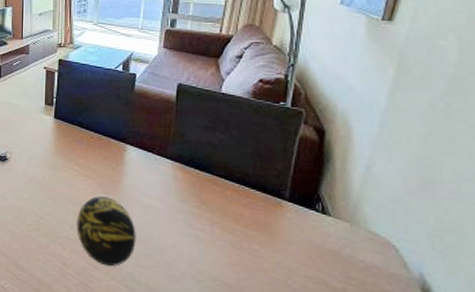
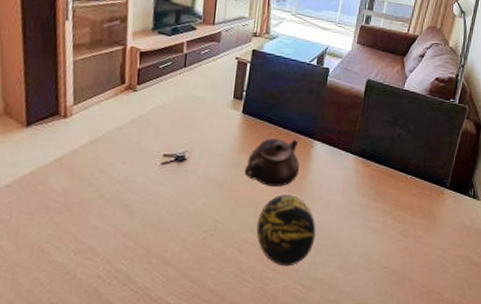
teapot: none [60,142,113,189] -> present [244,138,299,187]

